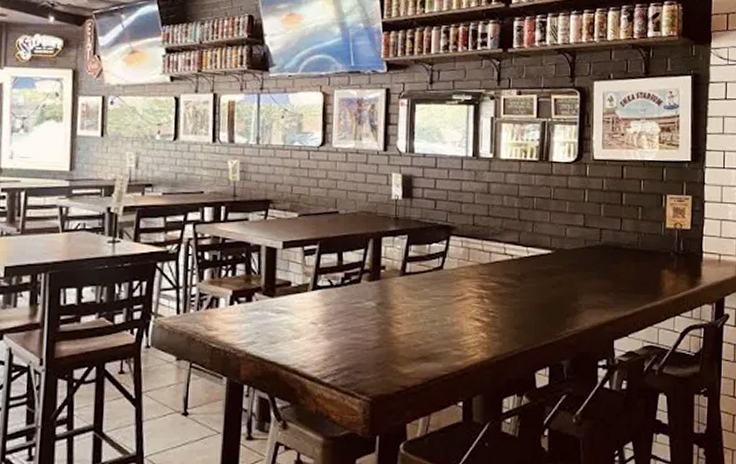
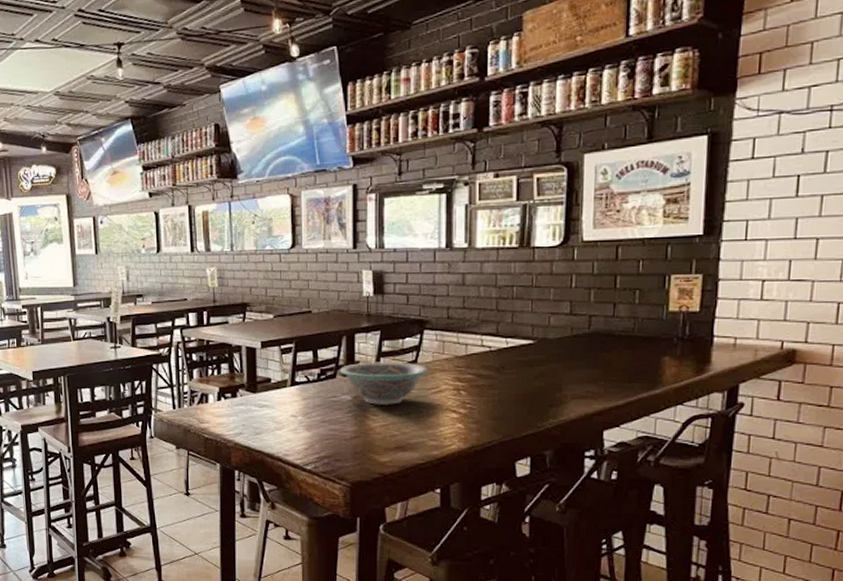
bowl: none [365,267,454,312] -> present [340,362,428,405]

